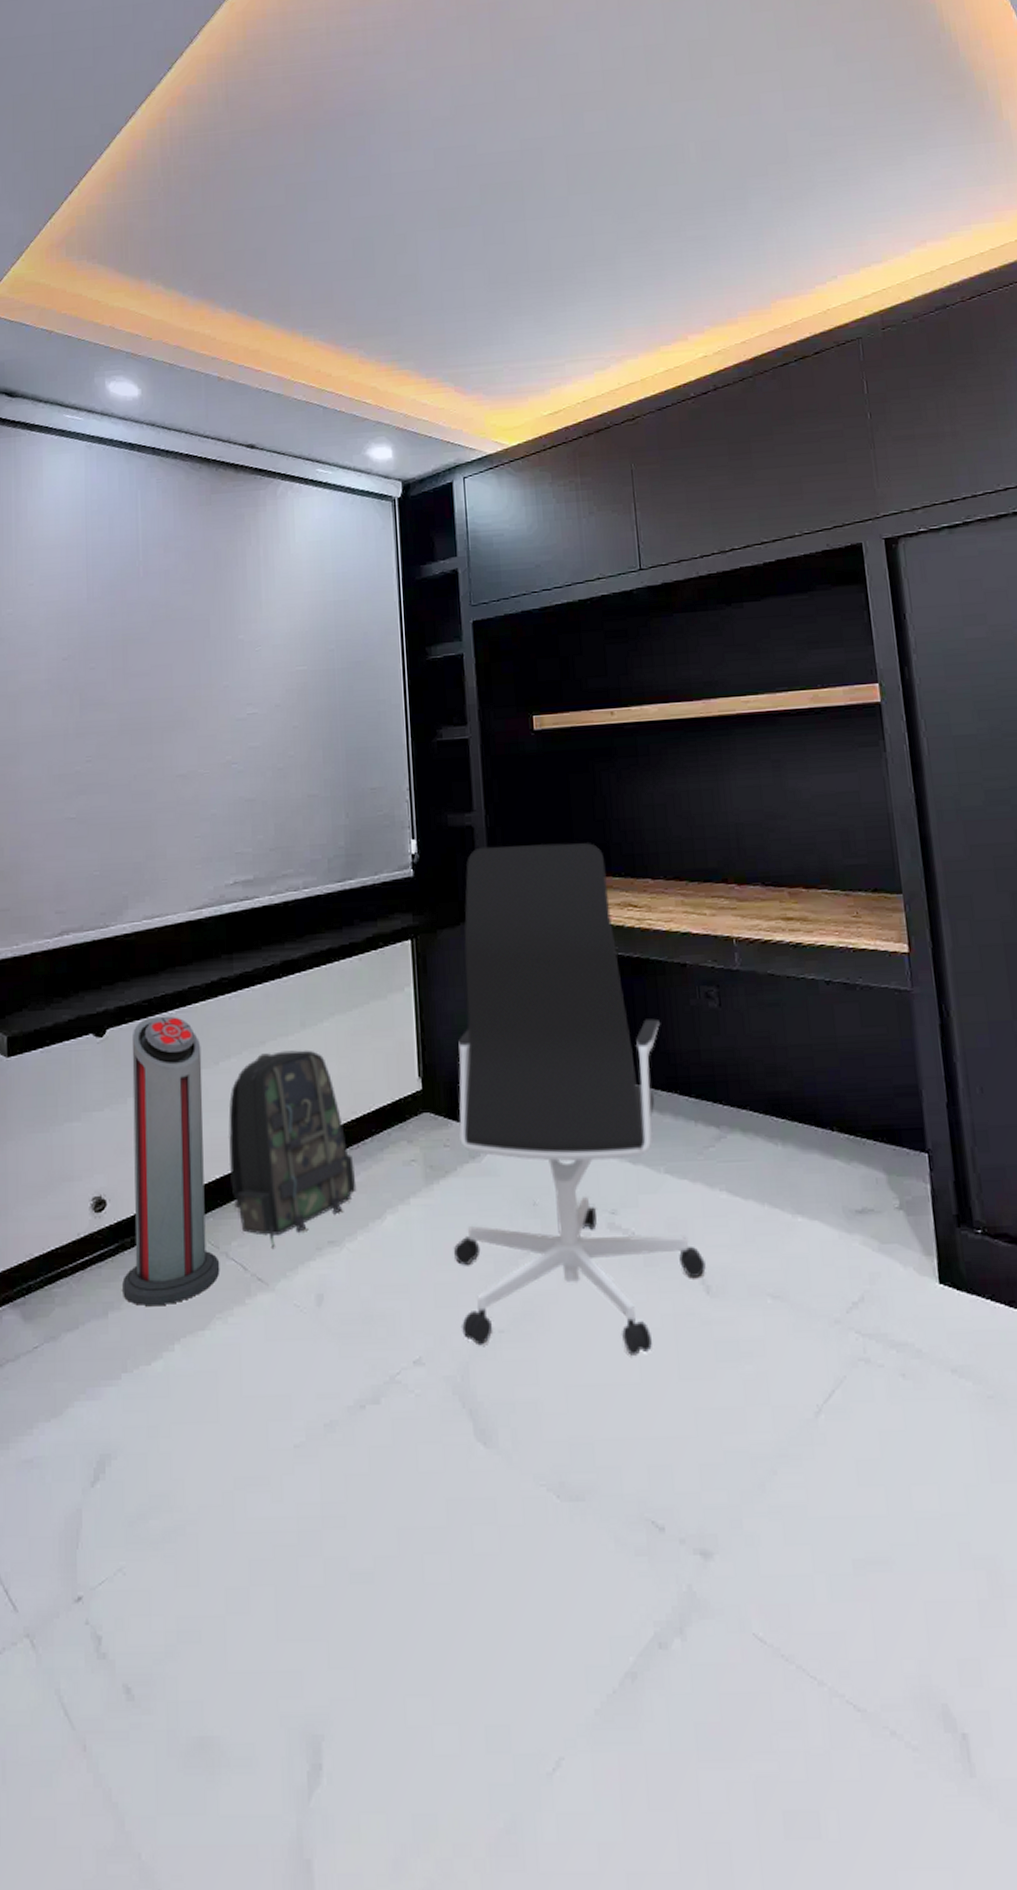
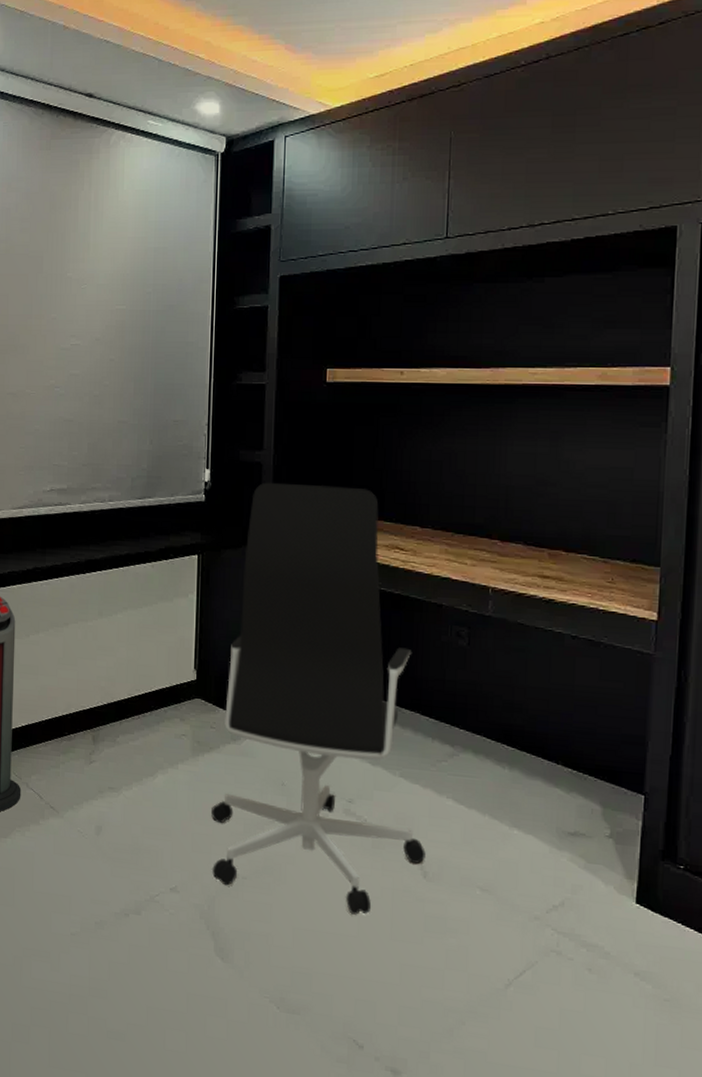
backpack: present [228,1050,357,1248] -> none [33,633,135,786]

